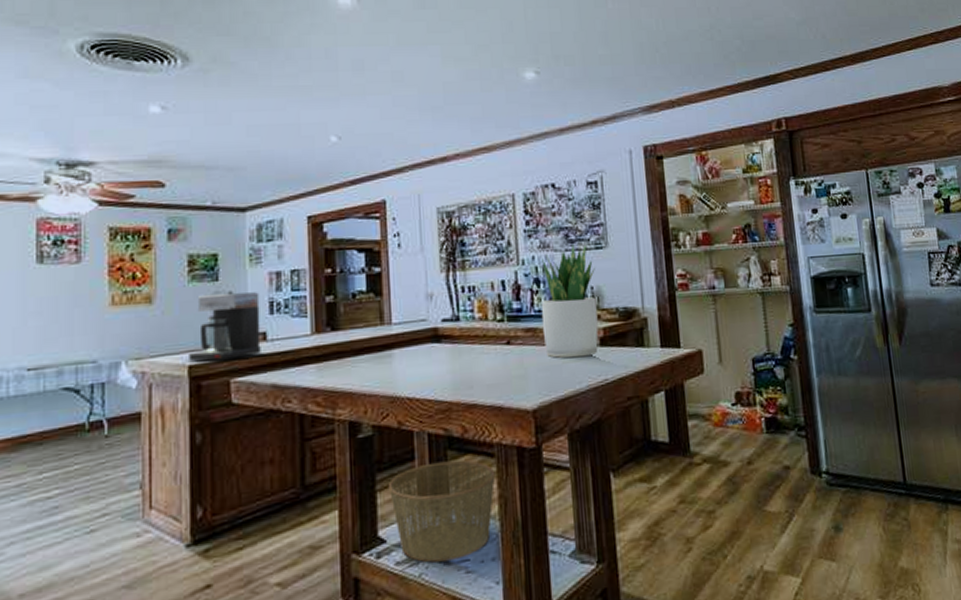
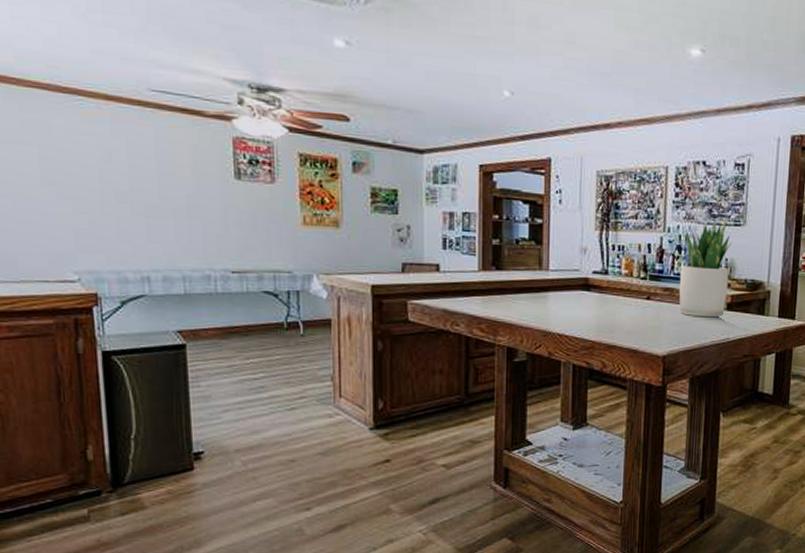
coffee maker: present [189,292,261,362] -> none [372,224,434,285]
basket: present [388,460,496,563] -> none [536,388,626,464]

